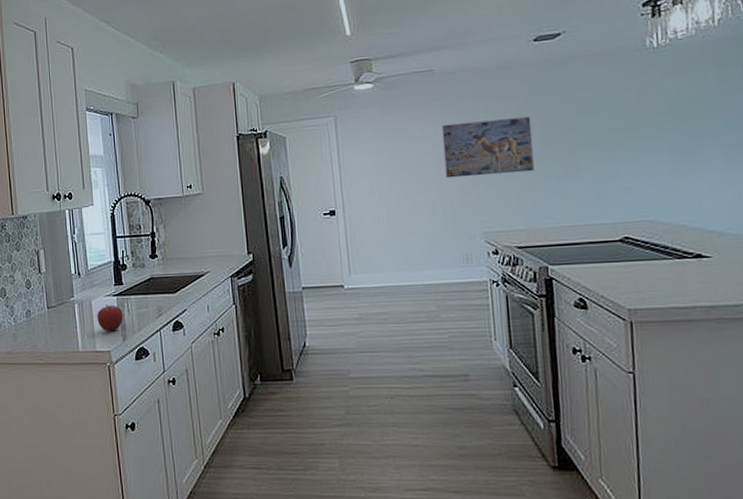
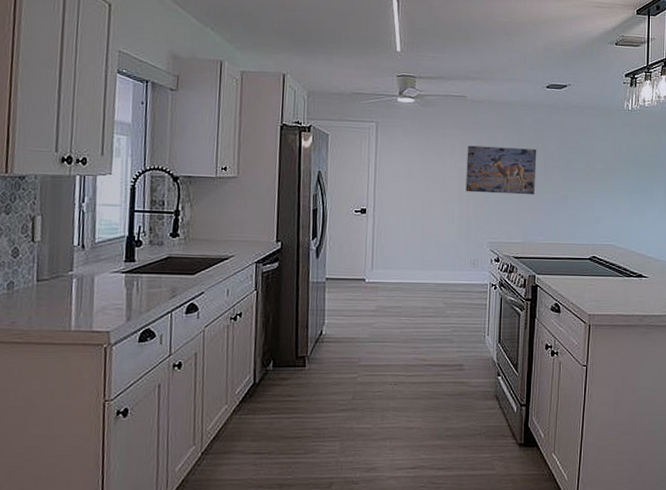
fruit: present [97,305,124,332] -> none [98,282,131,311]

